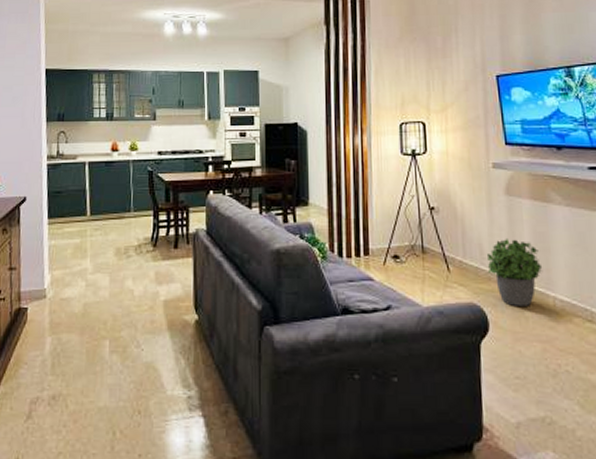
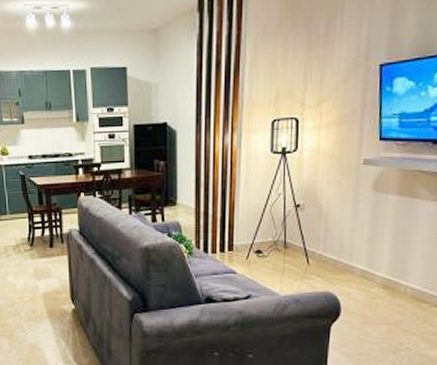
potted plant: present [486,237,543,306] -> none [345,232,400,294]

